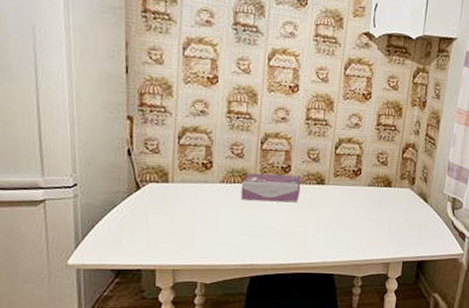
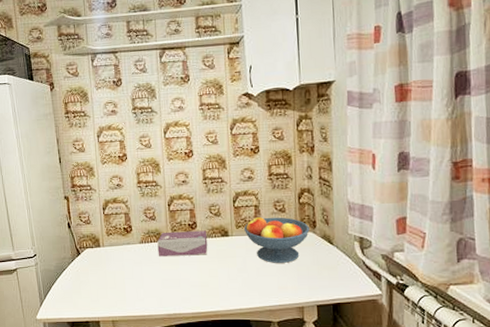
fruit bowl: none [342,168,408,218] -> present [244,217,310,263]

